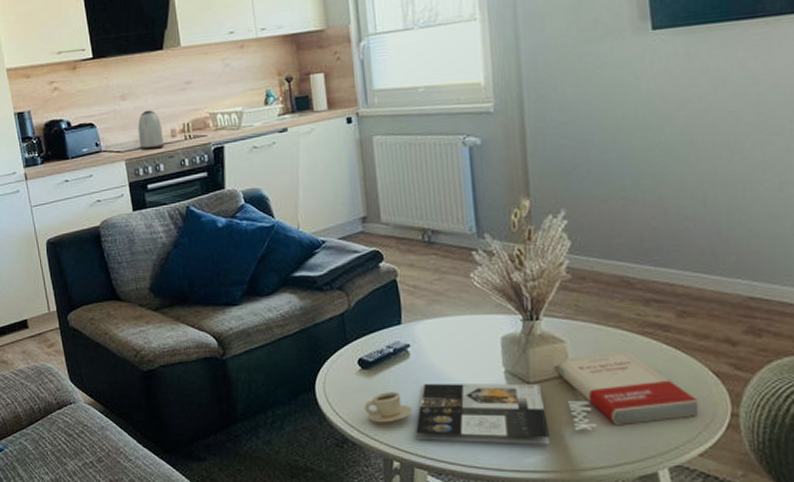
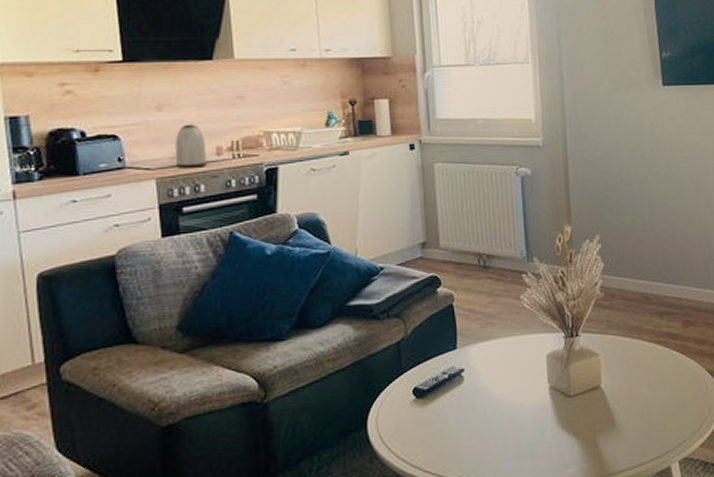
cup: present [364,392,413,423] -> none [418,419,466,454]
magazine: present [416,383,597,444] -> none [468,397,624,466]
book: present [554,351,699,424] -> none [590,359,700,427]

